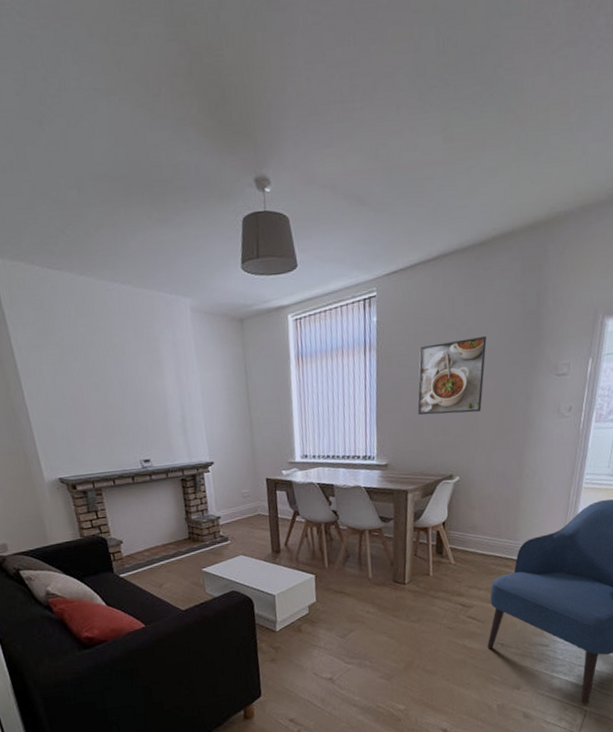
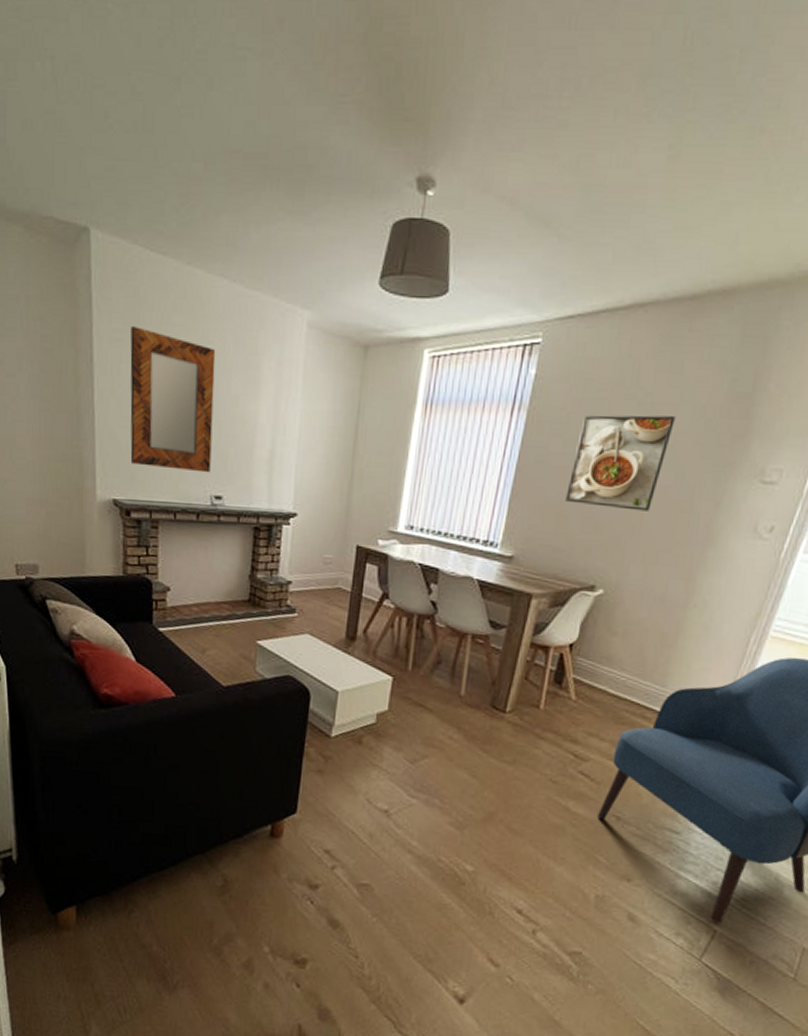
home mirror: none [44,333,136,447] -> present [130,326,216,473]

